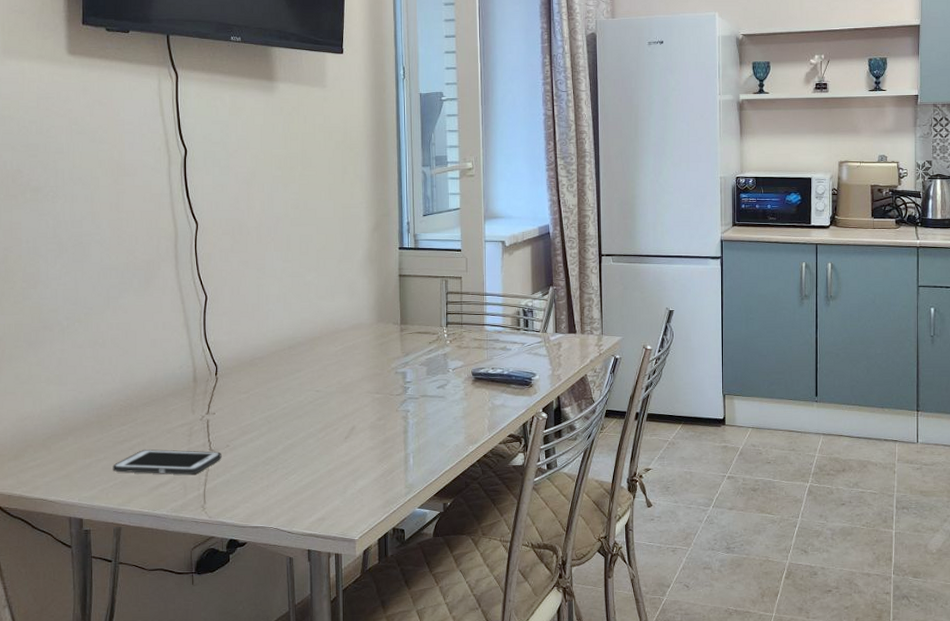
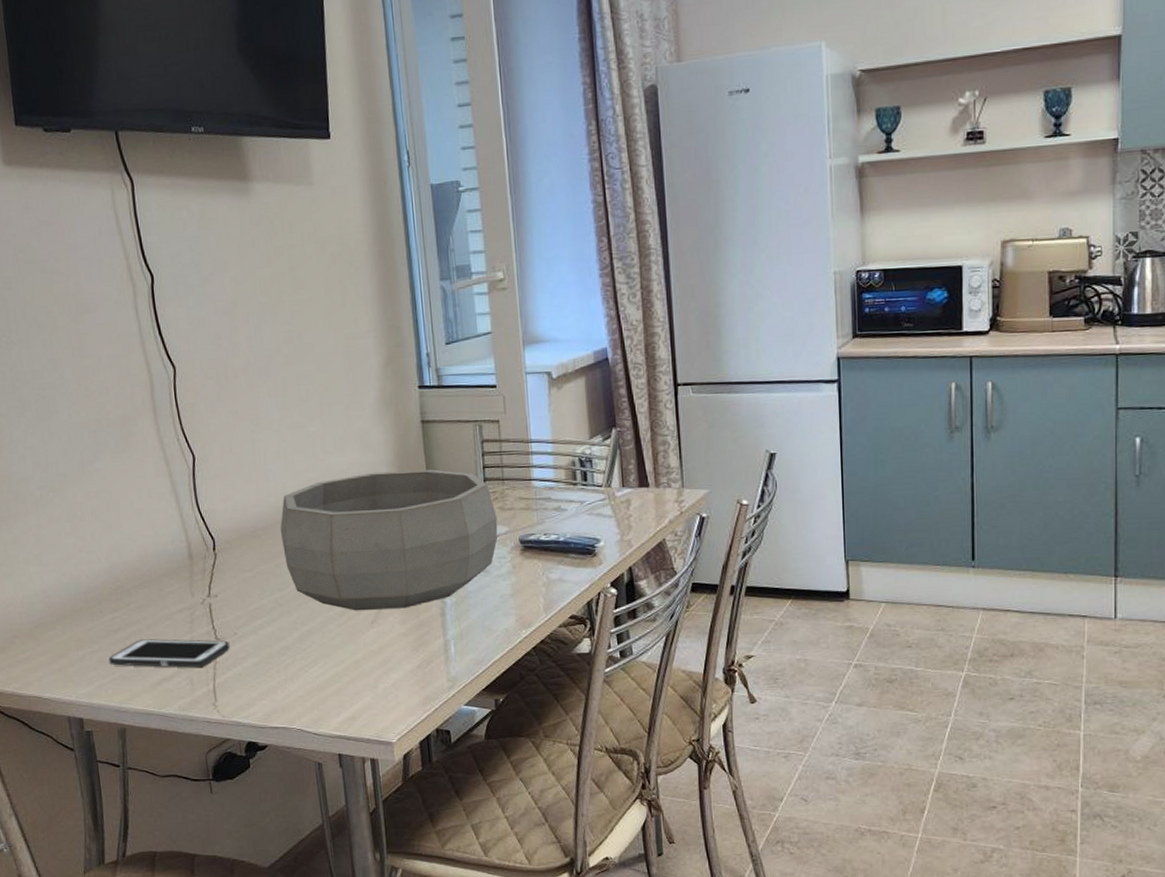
decorative bowl: none [274,314,455,428] -> present [280,469,498,611]

